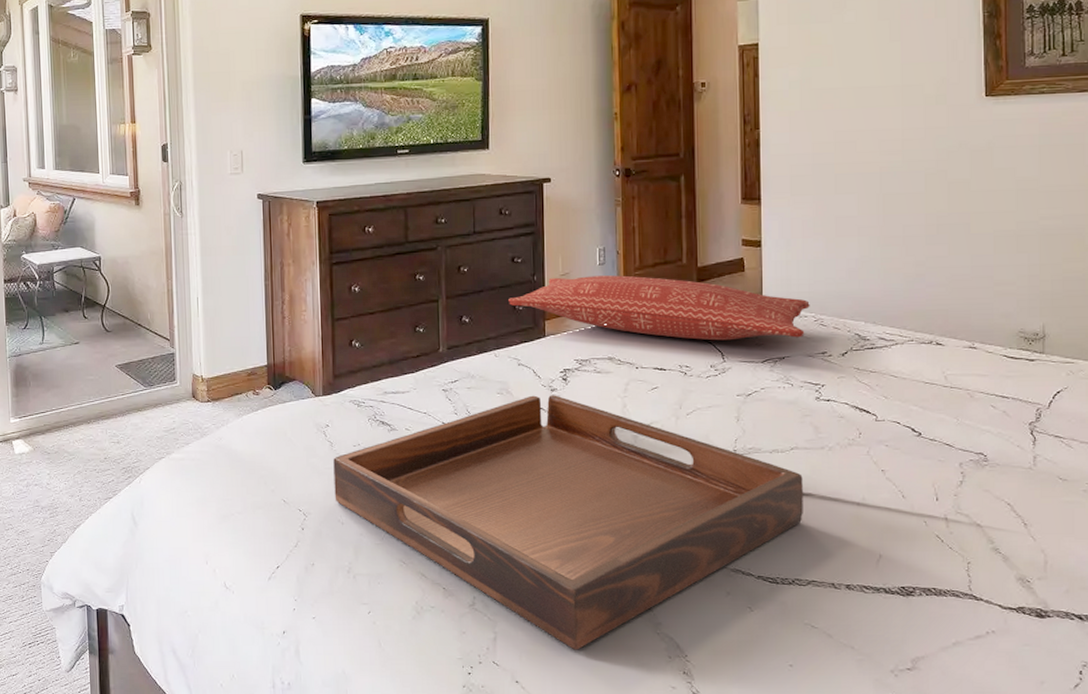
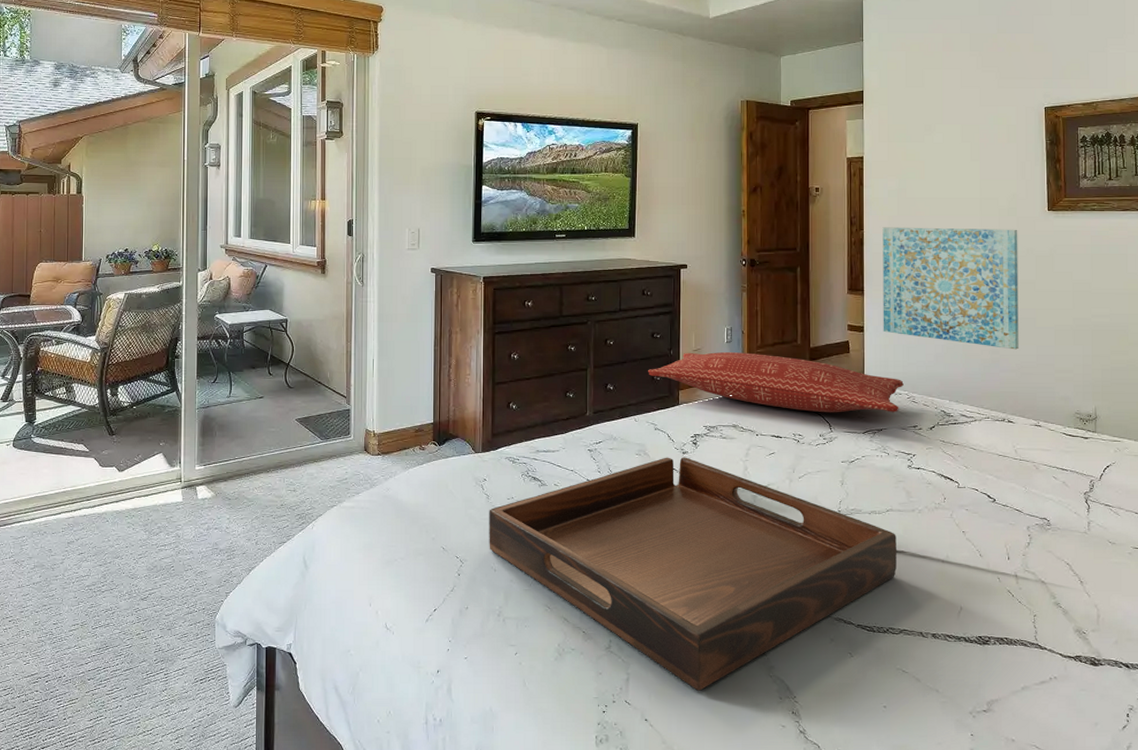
wall art: none [782,120,949,261] -> present [882,227,1019,350]

